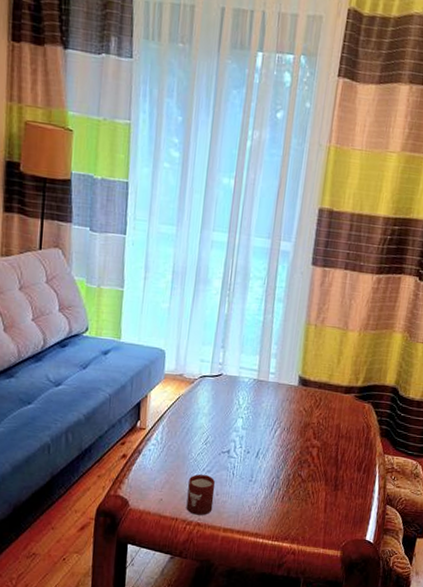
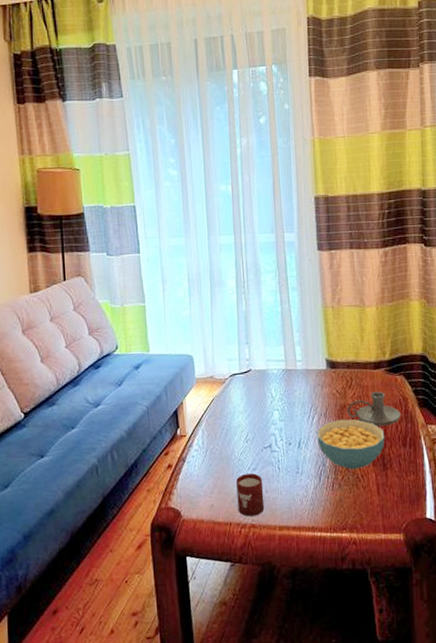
cereal bowl: none [276,436,342,486] -> present [317,419,385,469]
candle holder: none [310,415,362,450] -> present [347,391,401,427]

